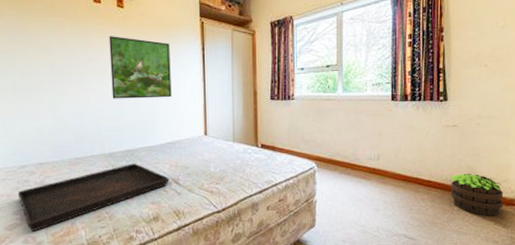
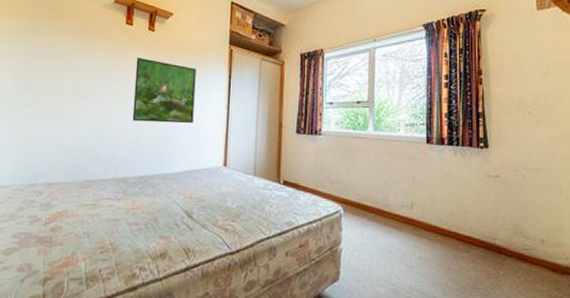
serving tray: present [17,163,169,232] -> none [20,191,182,259]
potted plant: present [450,173,504,216] -> none [495,231,558,286]

